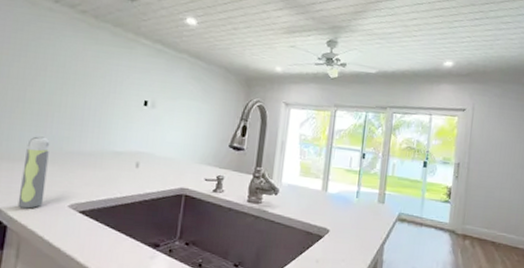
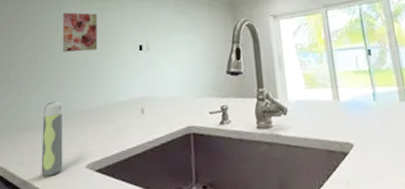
wall art: none [57,47,102,95] -> present [62,12,98,52]

